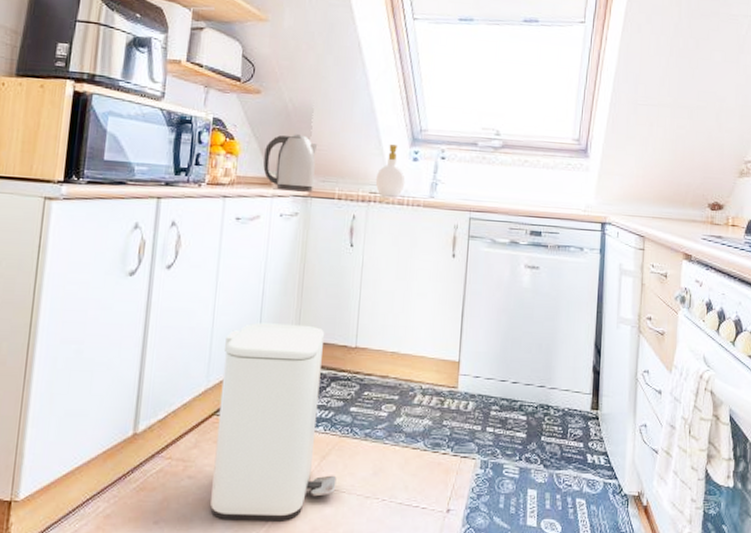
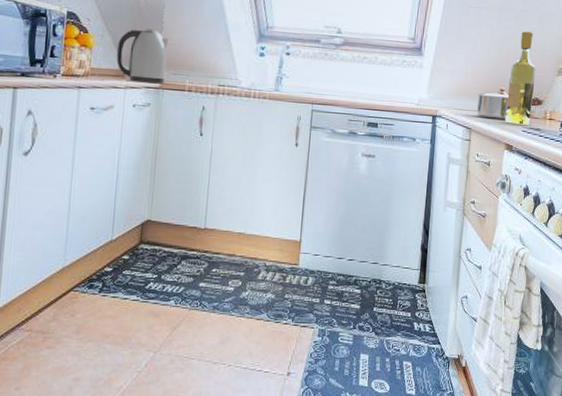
pedal bin: present [210,322,337,521] -> none [69,206,187,386]
soap bottle: present [375,144,406,197] -> none [224,40,253,90]
cooking pot: none [649,191,685,227] -> present [476,87,509,120]
bottle: none [682,130,715,232] -> present [504,31,536,125]

